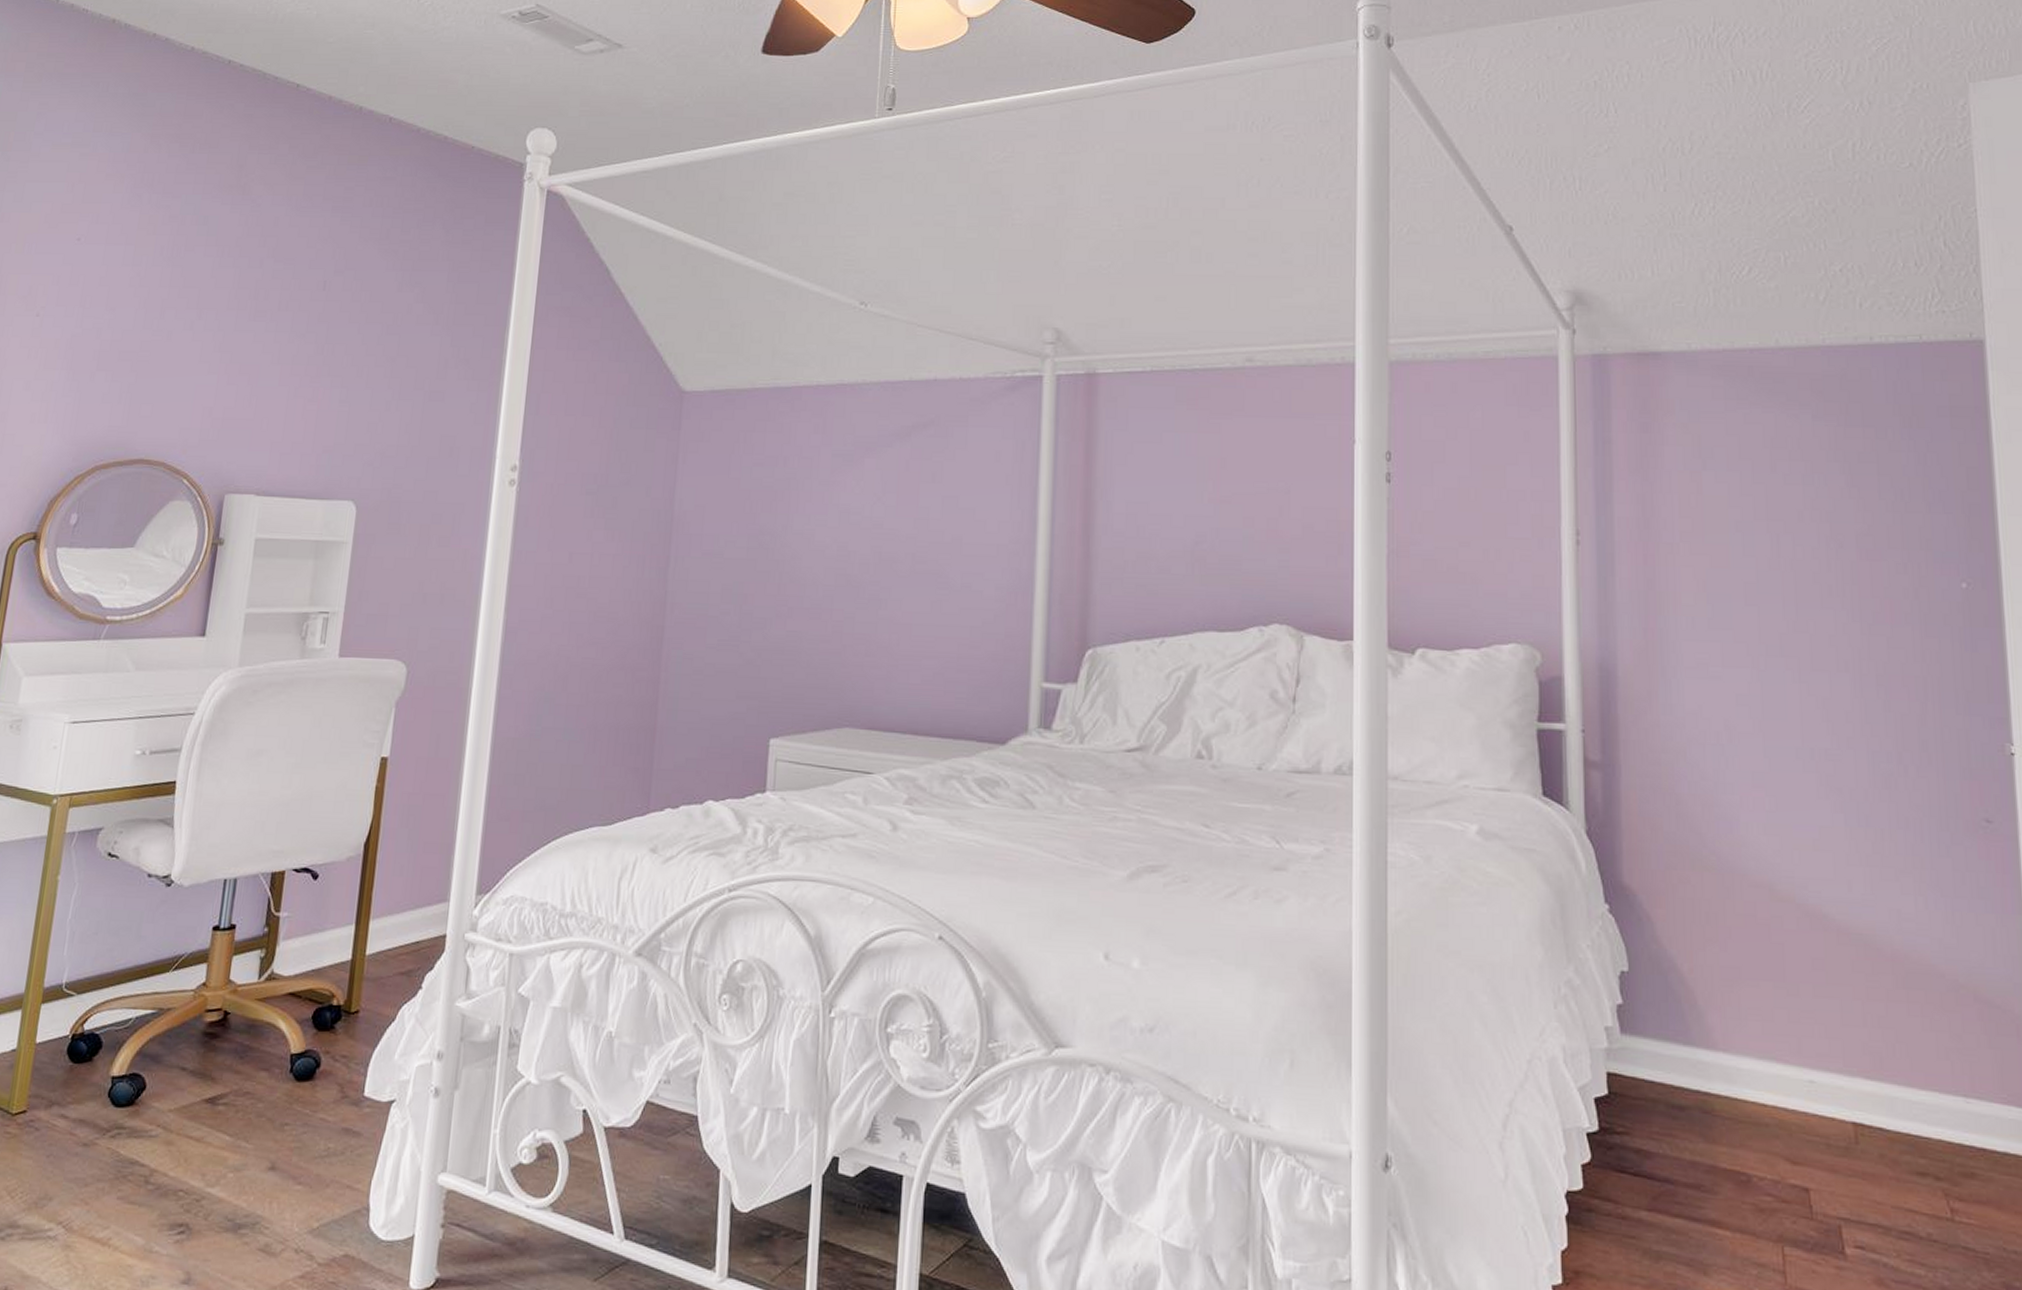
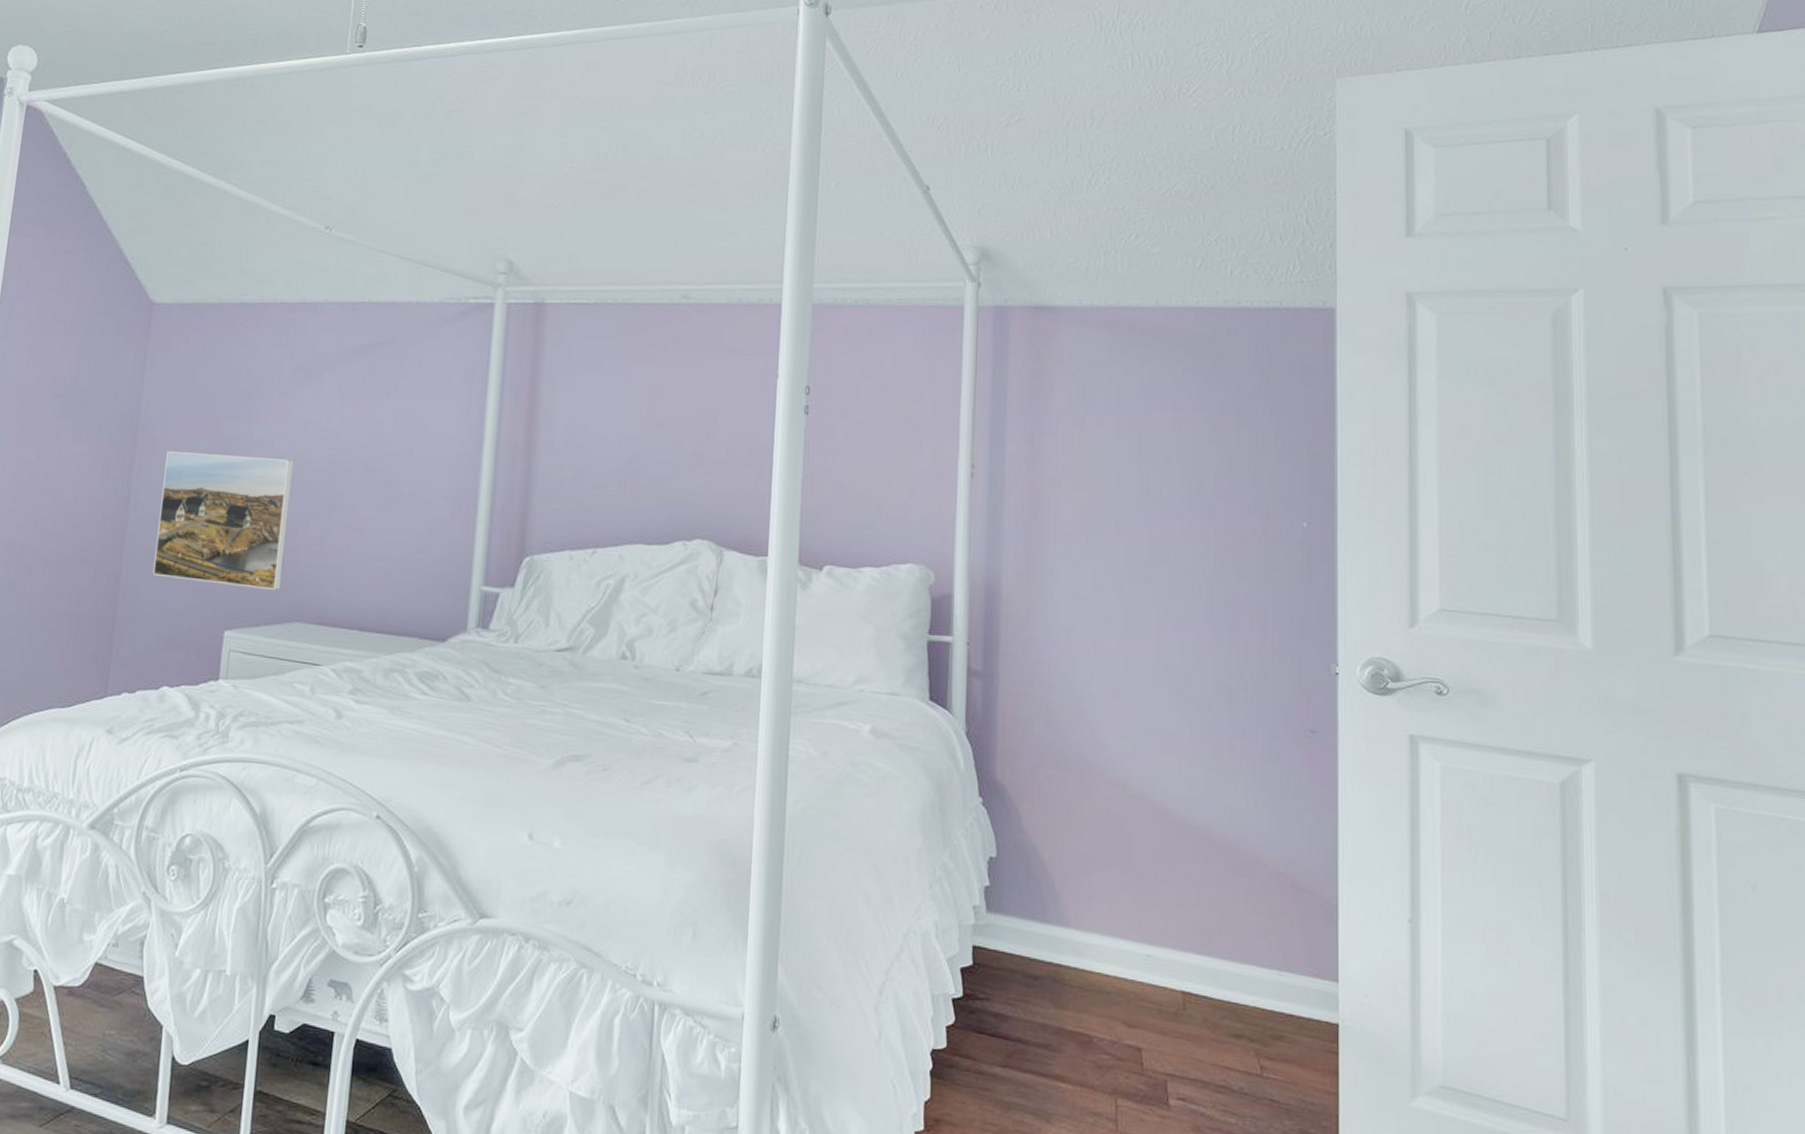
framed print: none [693,548,836,694] -> present [153,451,294,591]

